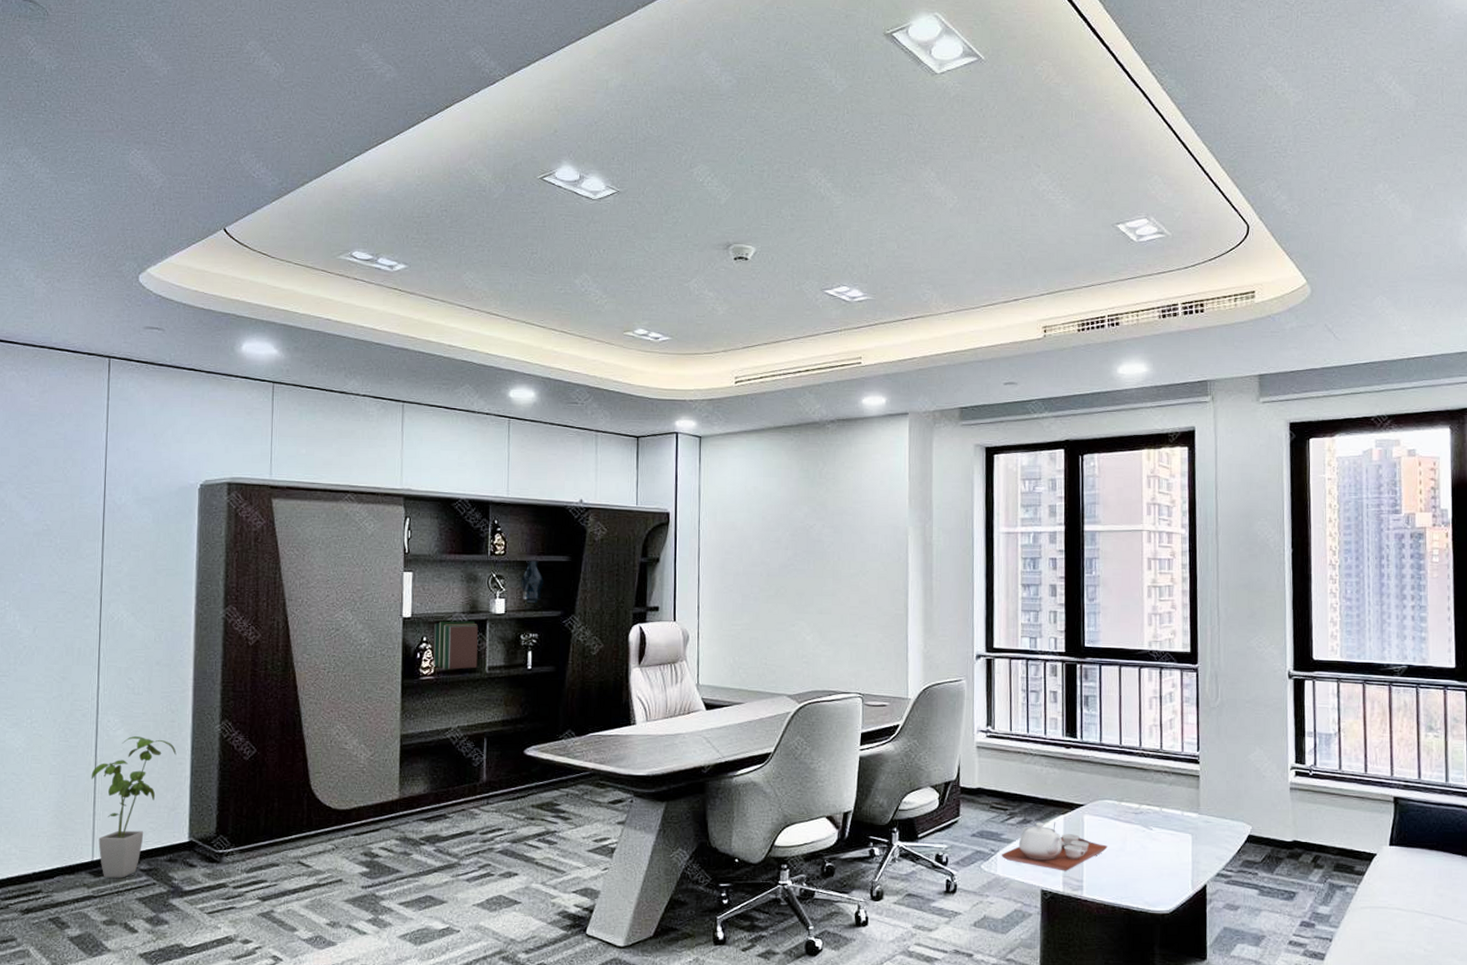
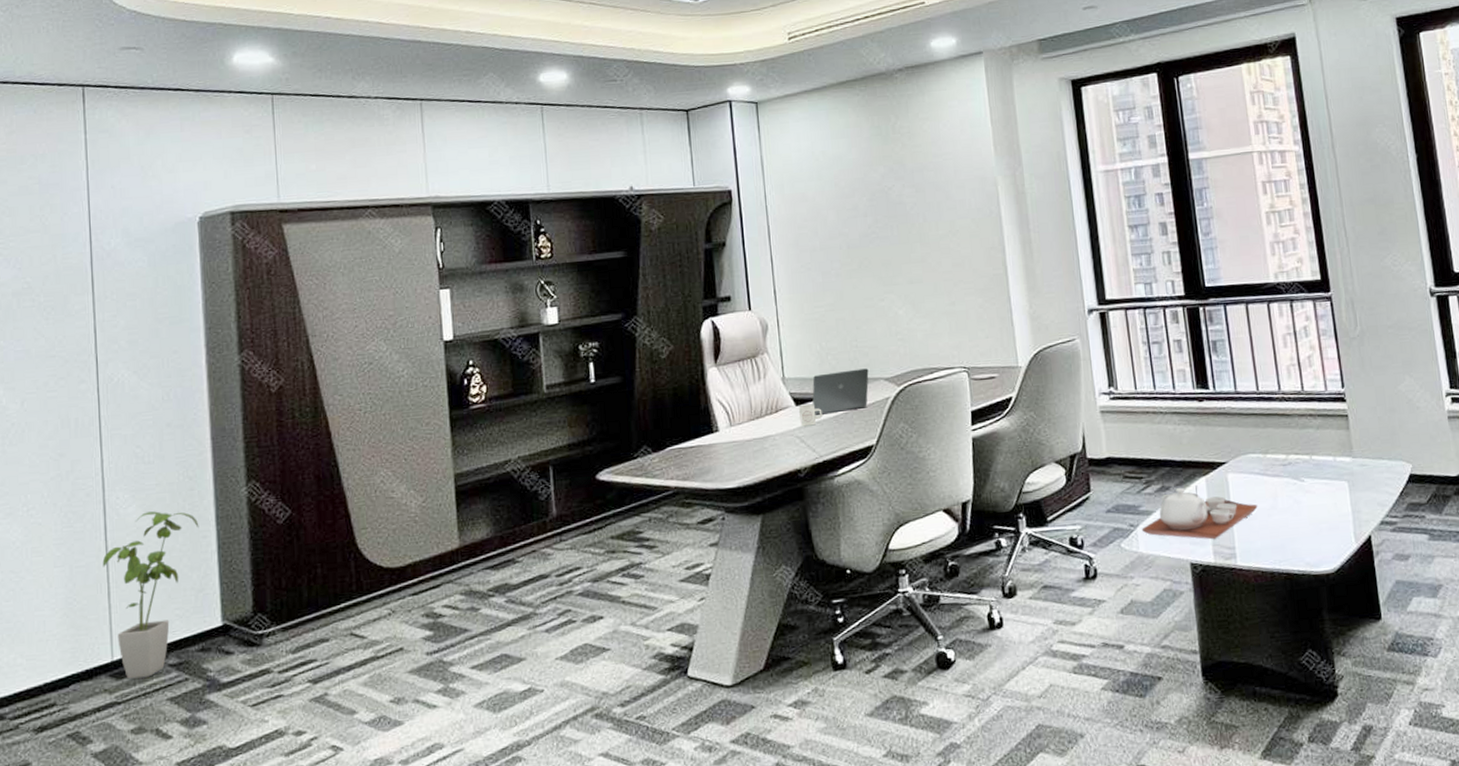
books: present [433,620,478,670] -> none [480,335,534,394]
vase: present [520,560,545,604] -> none [572,259,600,310]
mug: none [708,710,729,729] -> present [799,404,823,427]
laptop: none [721,684,774,721] -> present [812,368,869,415]

